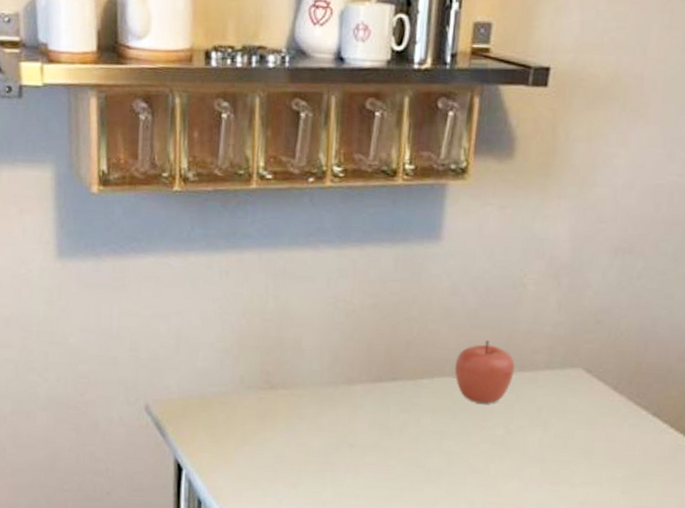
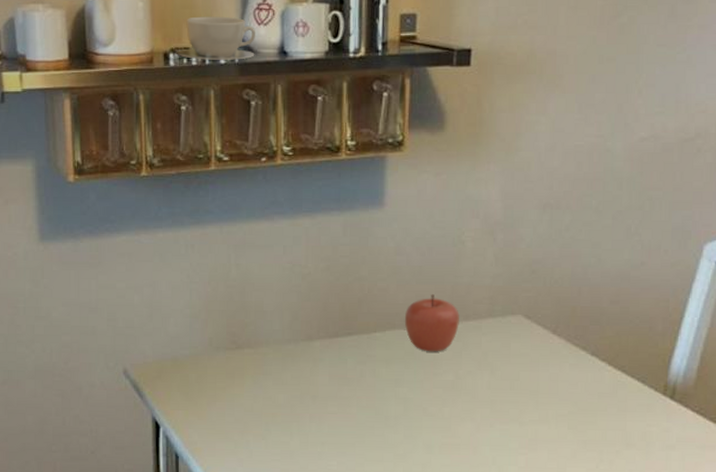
teacup: none [220,10,310,64] -> present [177,16,255,60]

